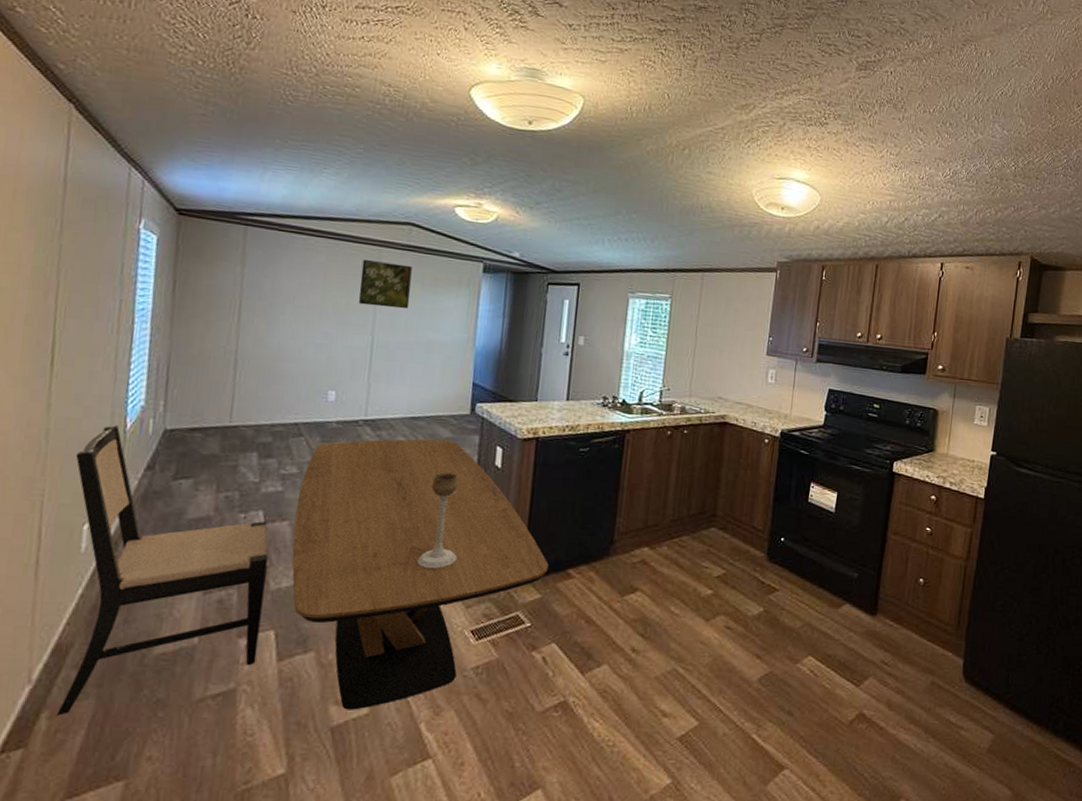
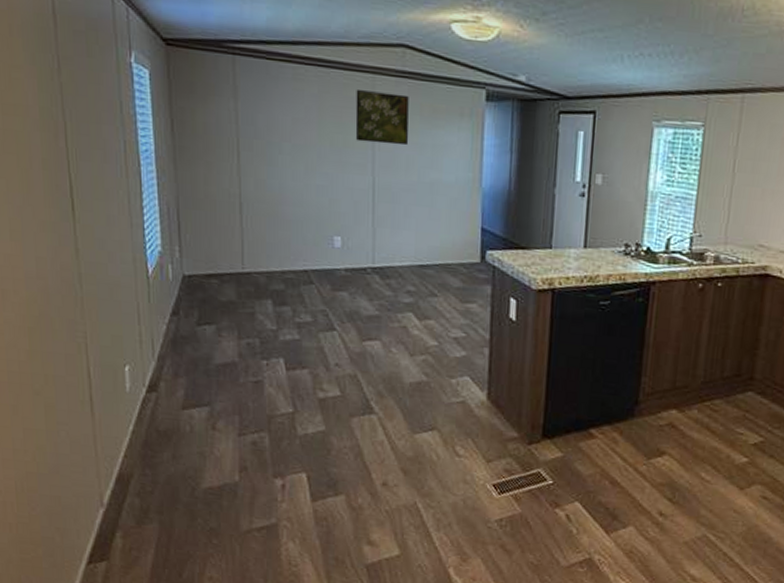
chair: present [57,425,269,716] -> none [108,270,293,536]
dining table: present [292,438,549,710] -> none [314,288,569,551]
candle holder: present [417,472,458,570] -> none [435,324,476,423]

